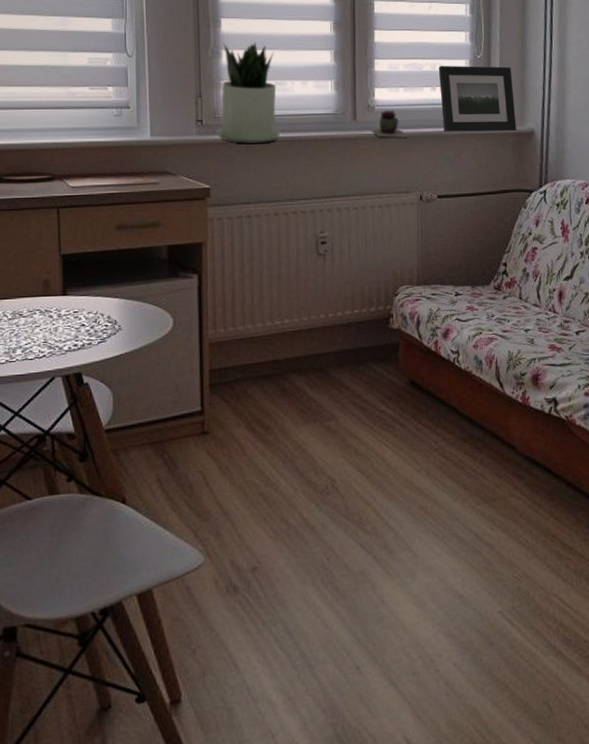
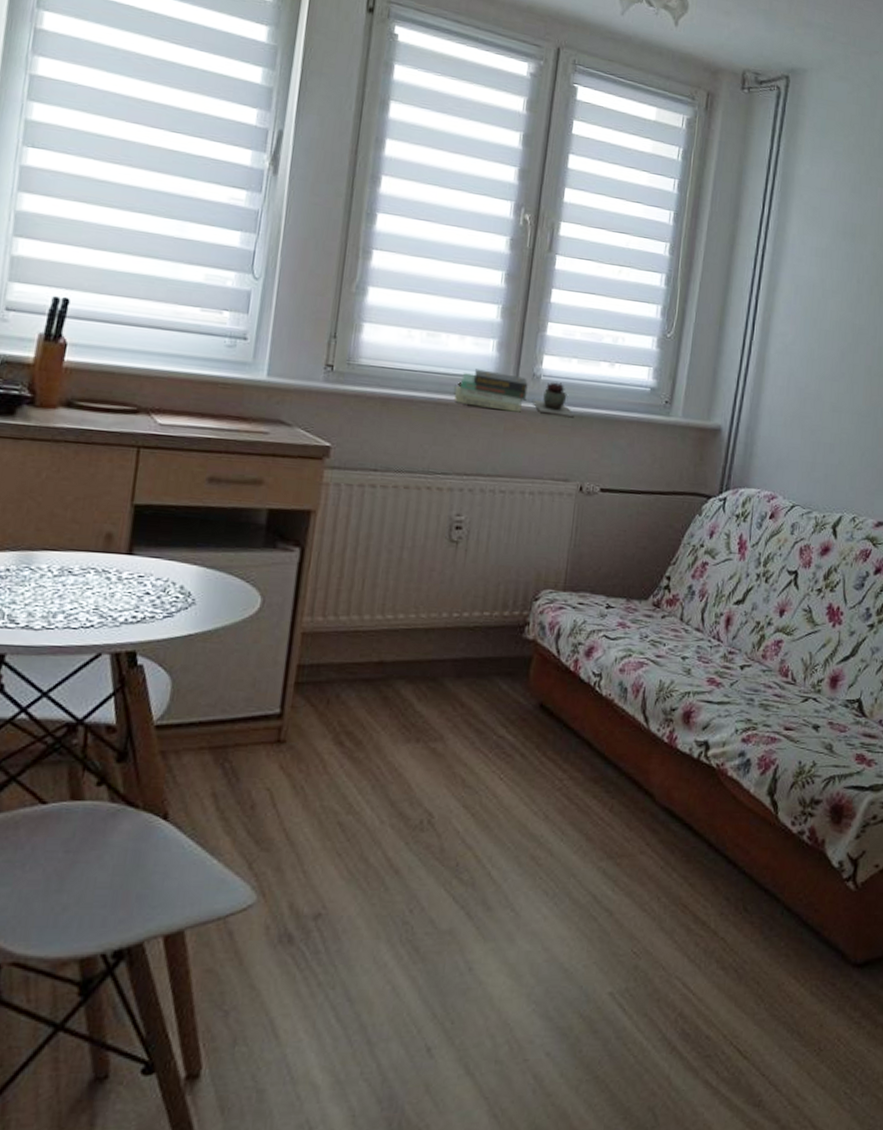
planter: present [214,42,280,144] -> none [345,278,432,402]
books: none [304,107,365,141] -> present [454,369,528,413]
picture frame: present [438,65,517,132] -> none [617,339,704,425]

